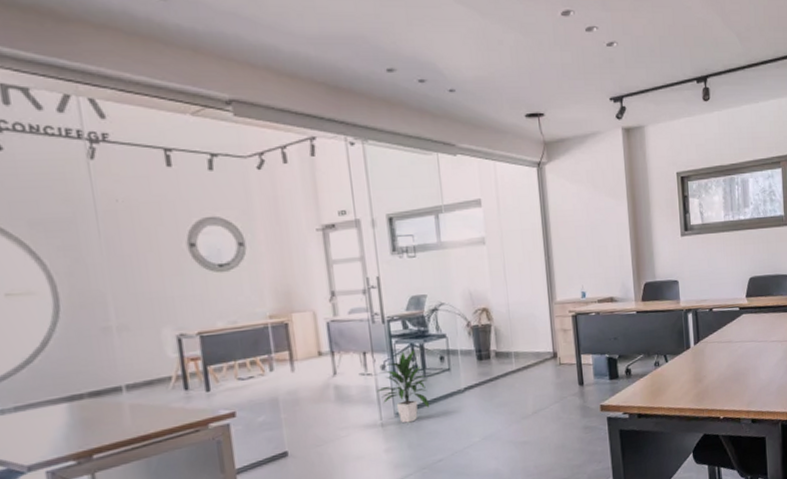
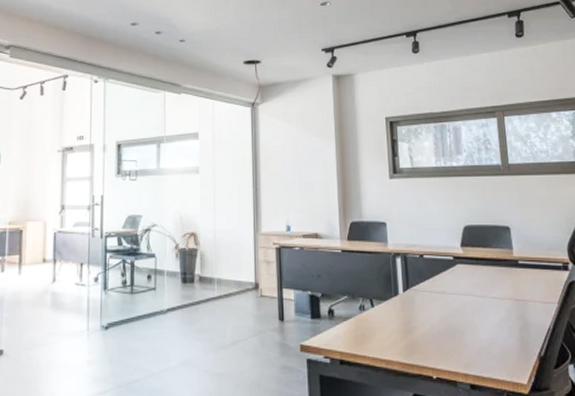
indoor plant: present [376,350,429,423] -> none [87,266,134,337]

